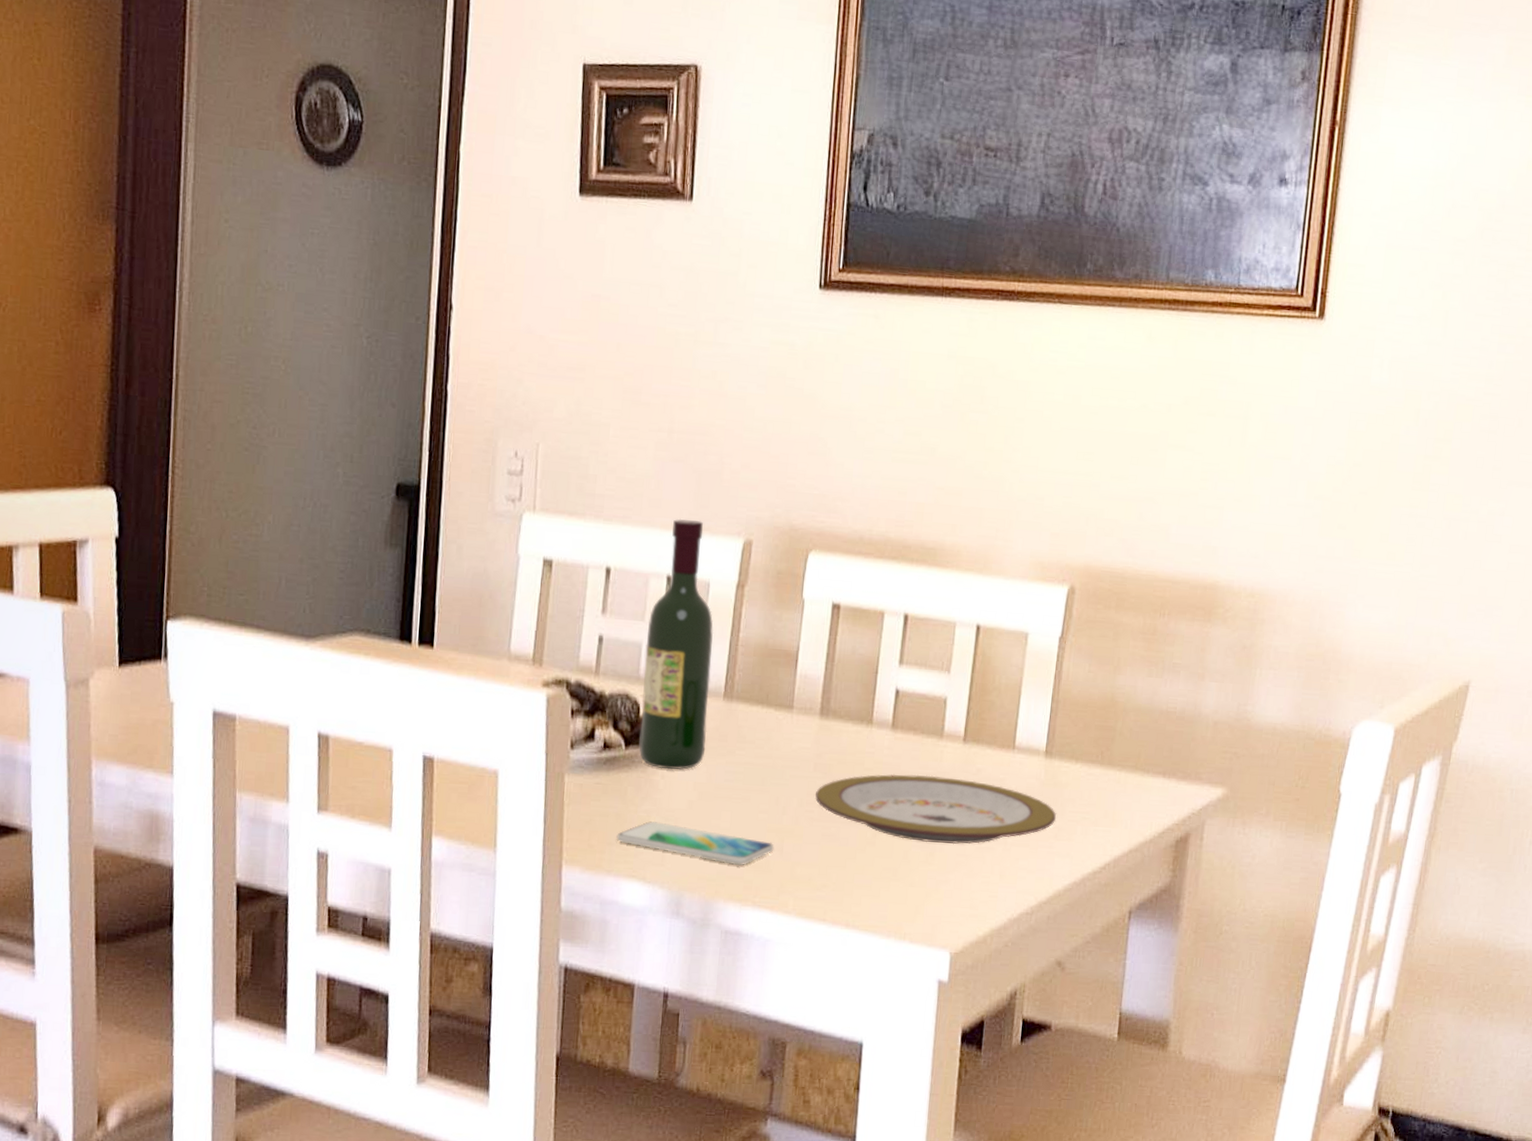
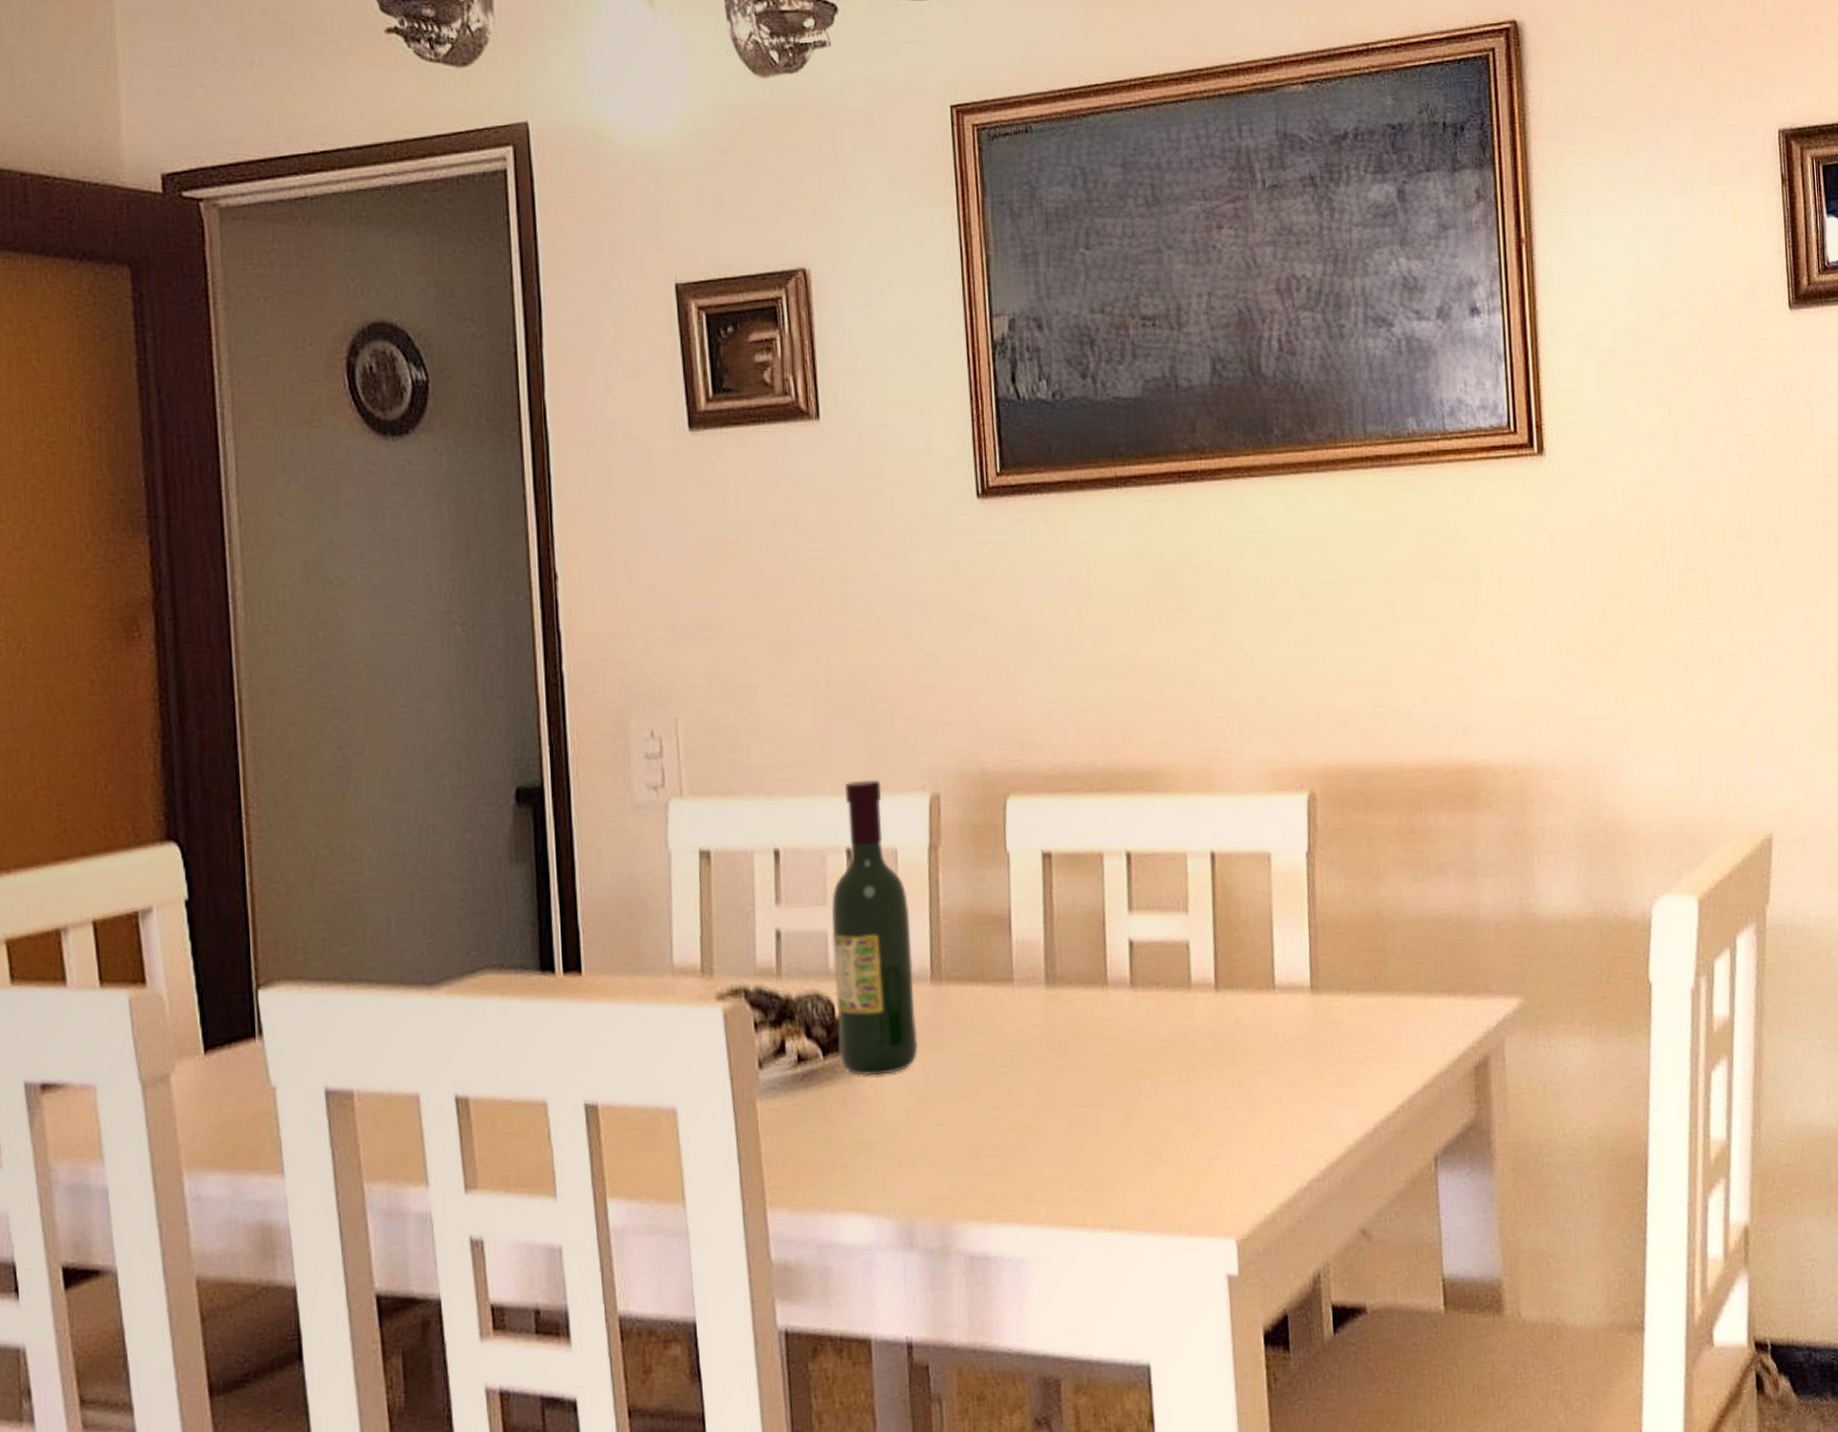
smartphone: present [616,821,774,866] -> none [826,1138,1014,1177]
plate: present [815,774,1057,845] -> none [1053,1033,1335,1115]

